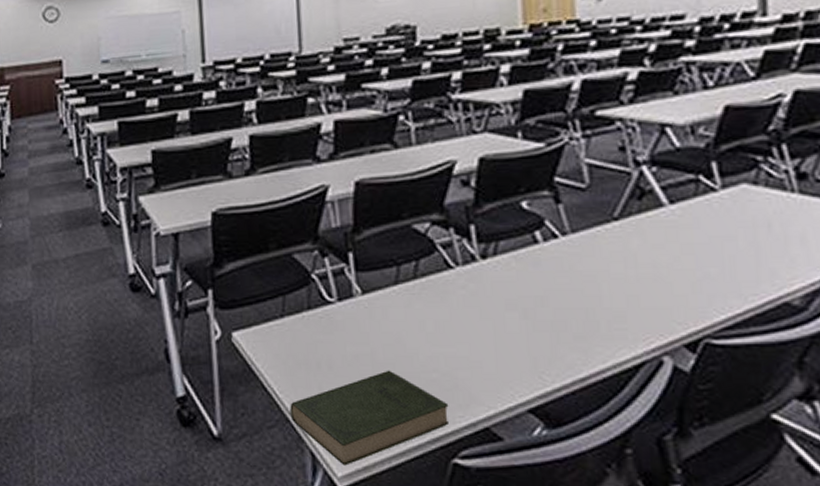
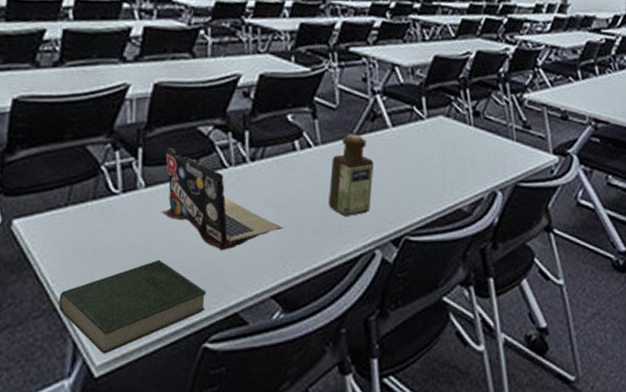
laptop: none [379,249,536,360] -> present [161,147,285,251]
bottle: none [588,217,650,317] -> present [328,134,374,216]

